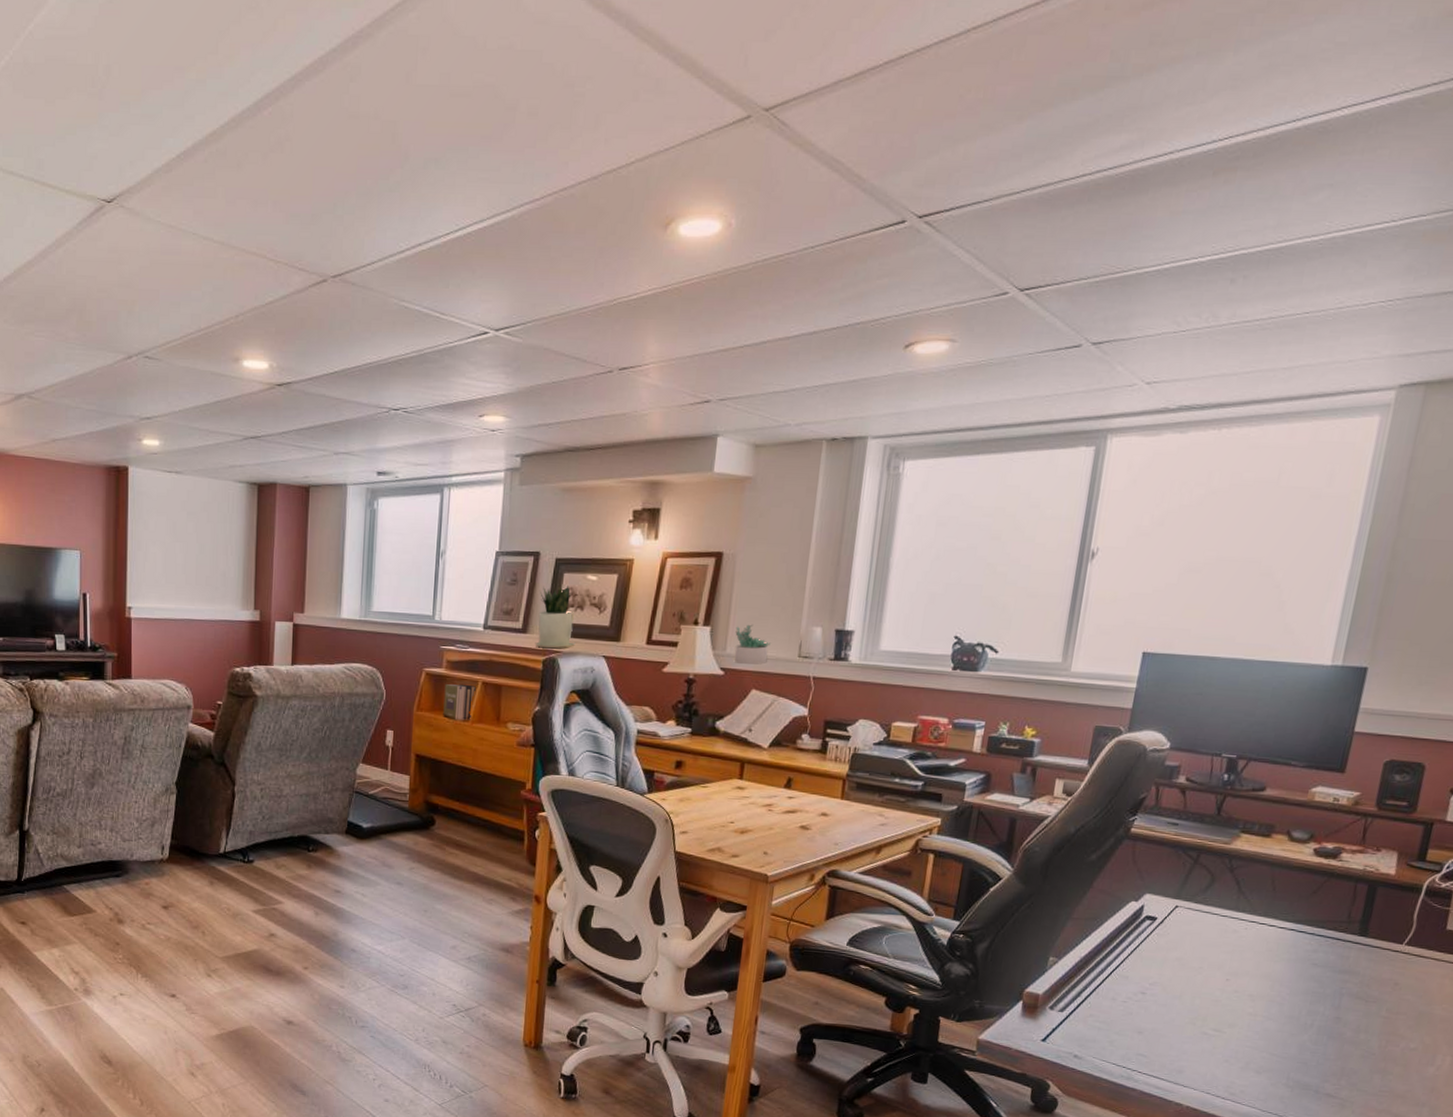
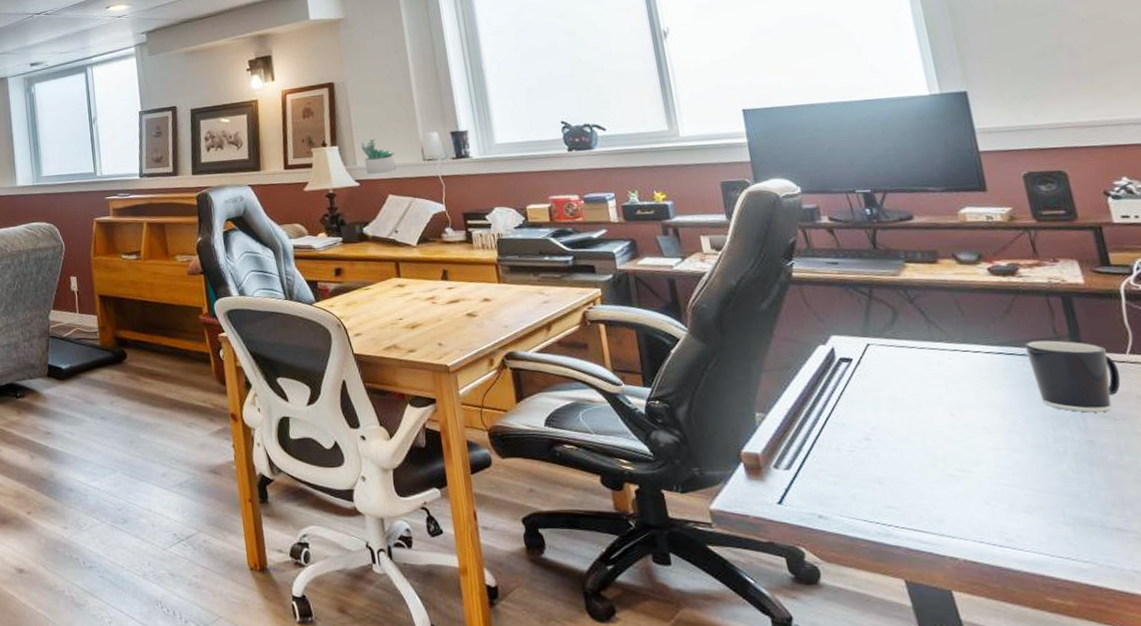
books: present [443,683,476,721] -> none [115,227,143,260]
planter: present [535,586,576,649] -> none [182,130,222,186]
mug: none [1311,922,1390,994] -> present [1023,340,1121,413]

